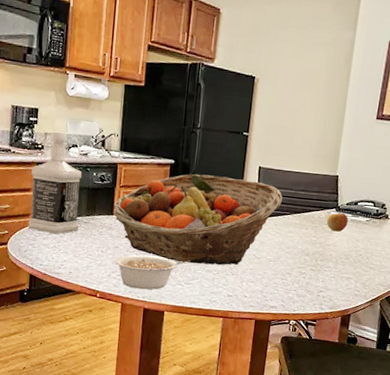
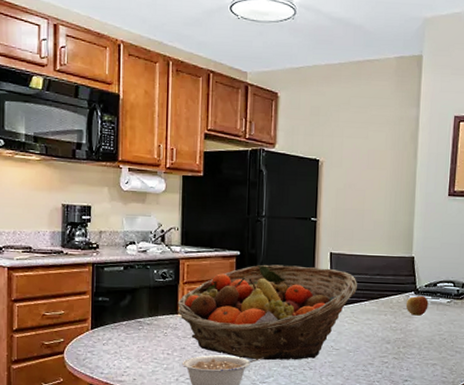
bottle: present [28,132,82,234] -> none [86,230,141,338]

